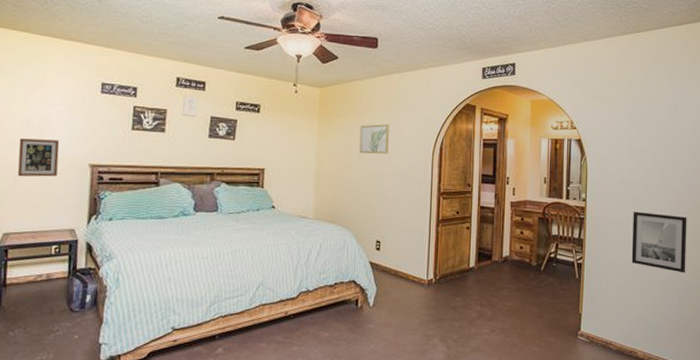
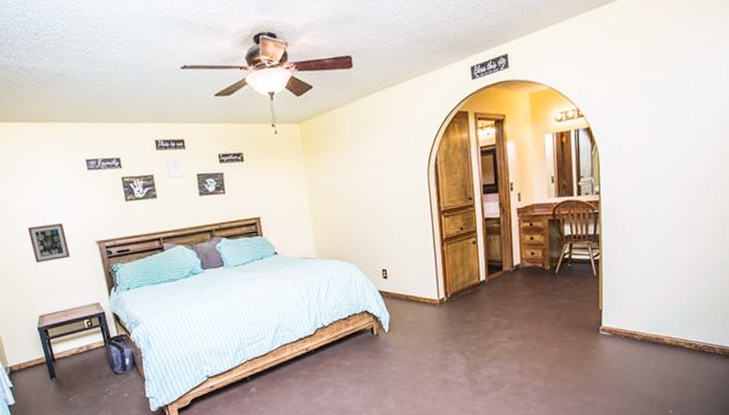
wall art: present [359,124,390,154] -> none [348,149,382,186]
wall art: present [631,211,687,273] -> none [653,192,717,253]

